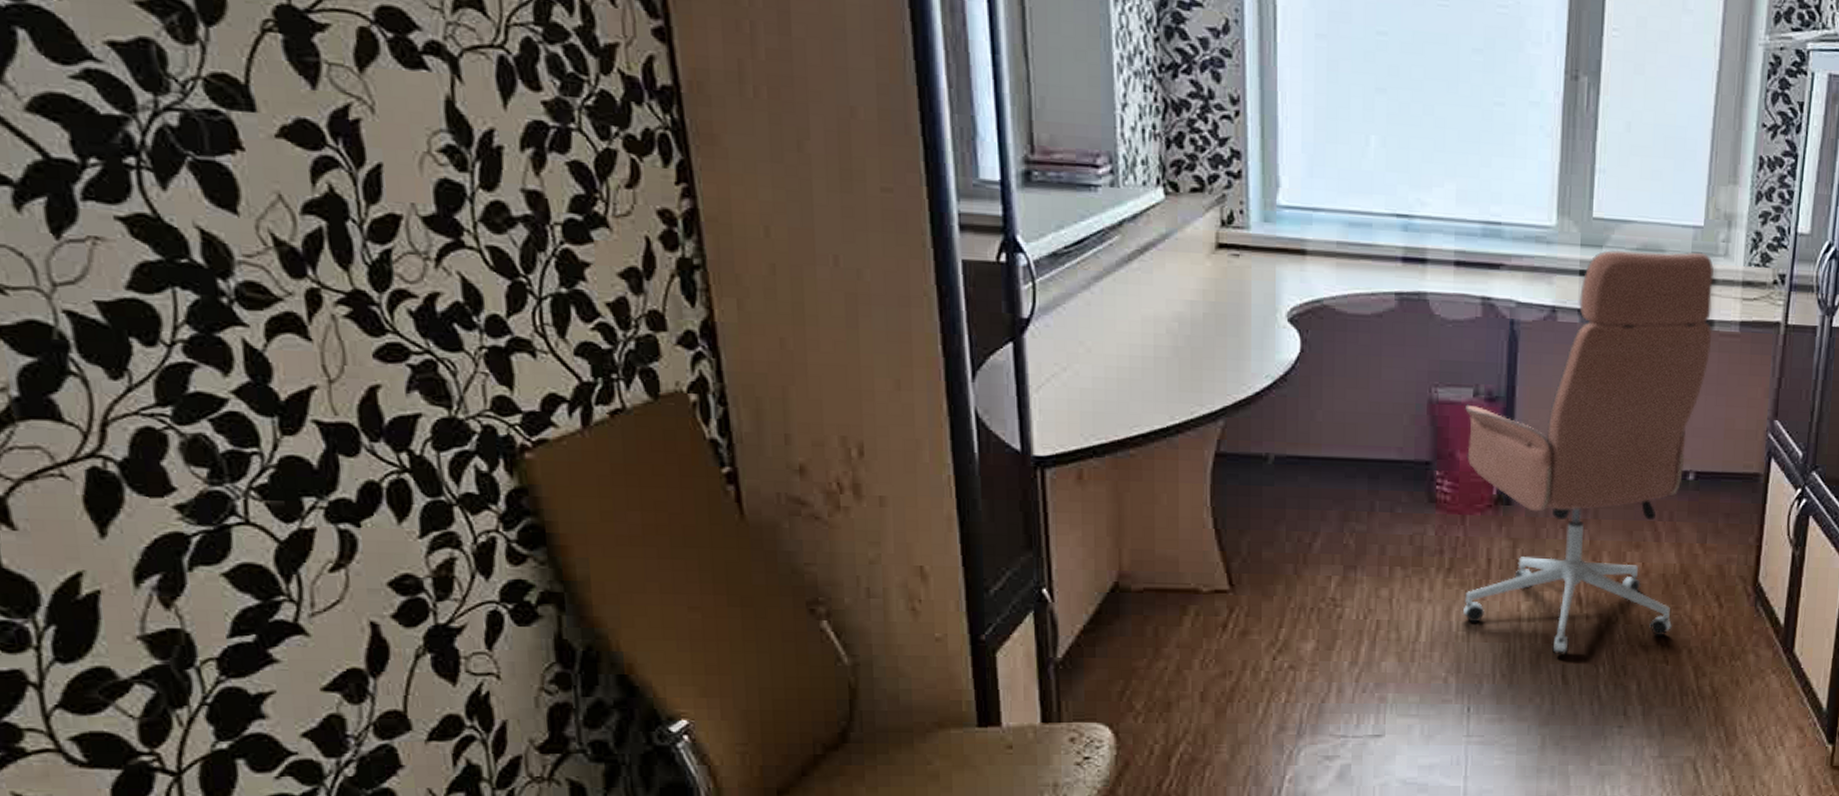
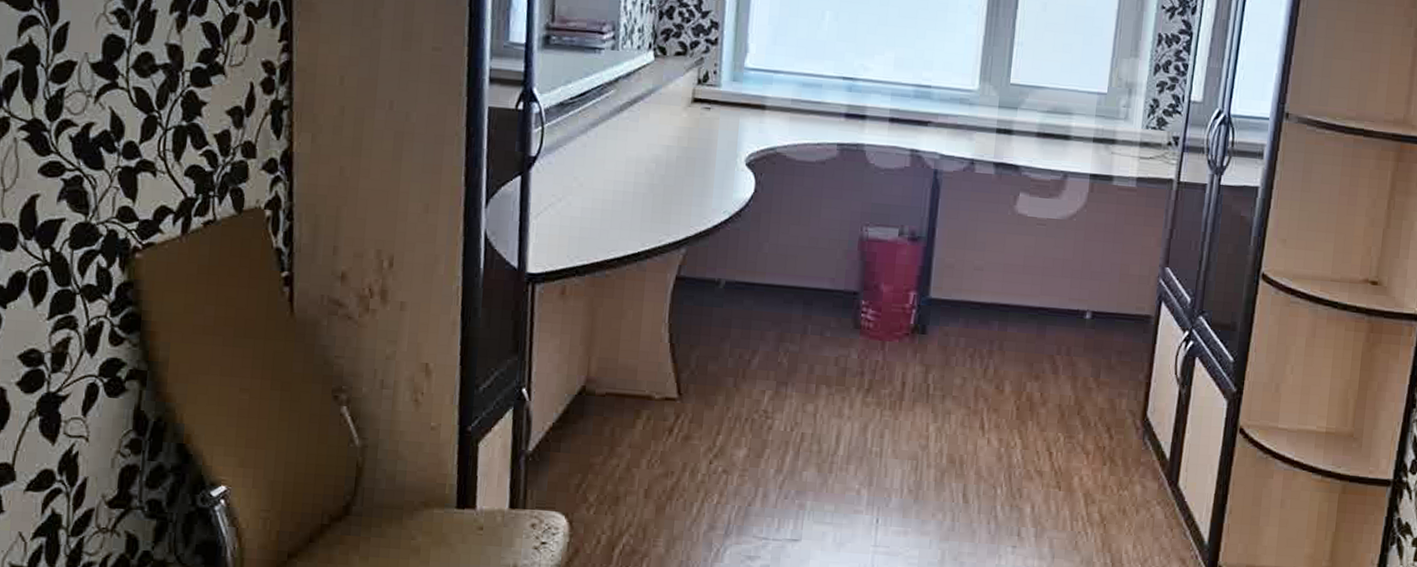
office chair: present [1463,249,1714,655] -> none [878,111,1115,476]

